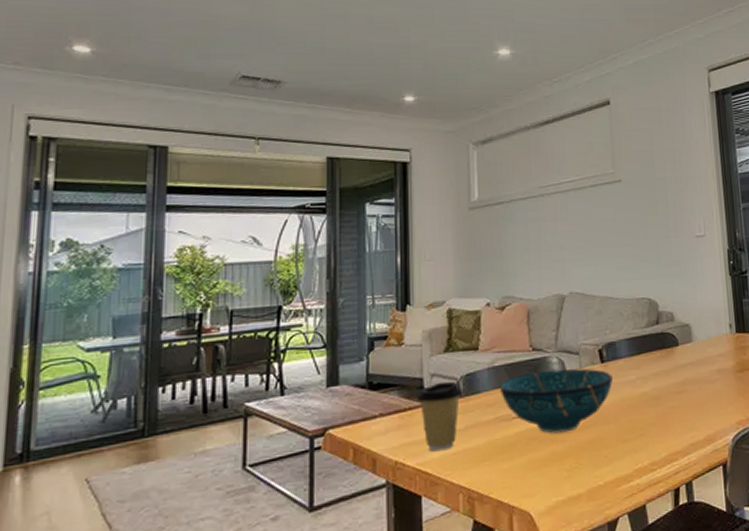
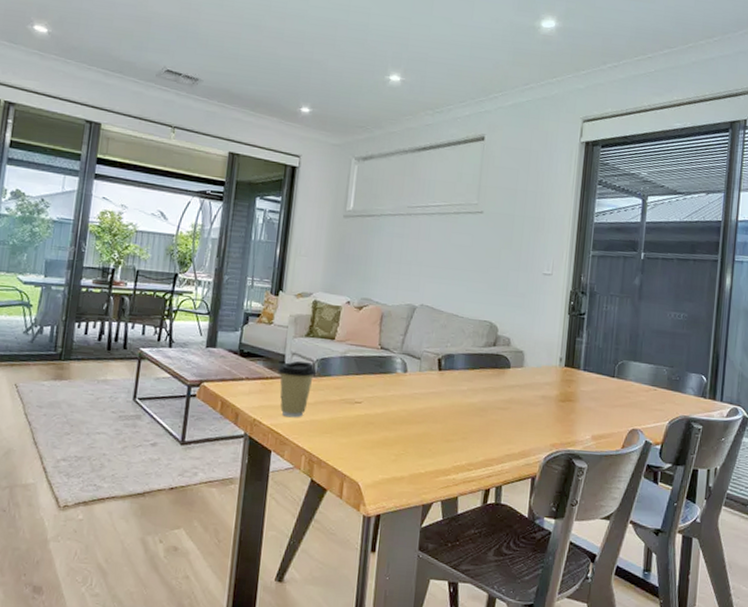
decorative bowl: present [500,368,613,434] -> none [348,367,447,424]

